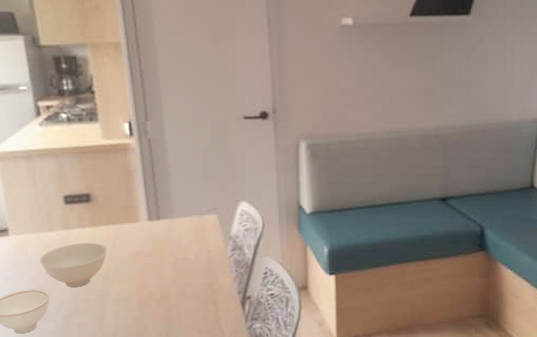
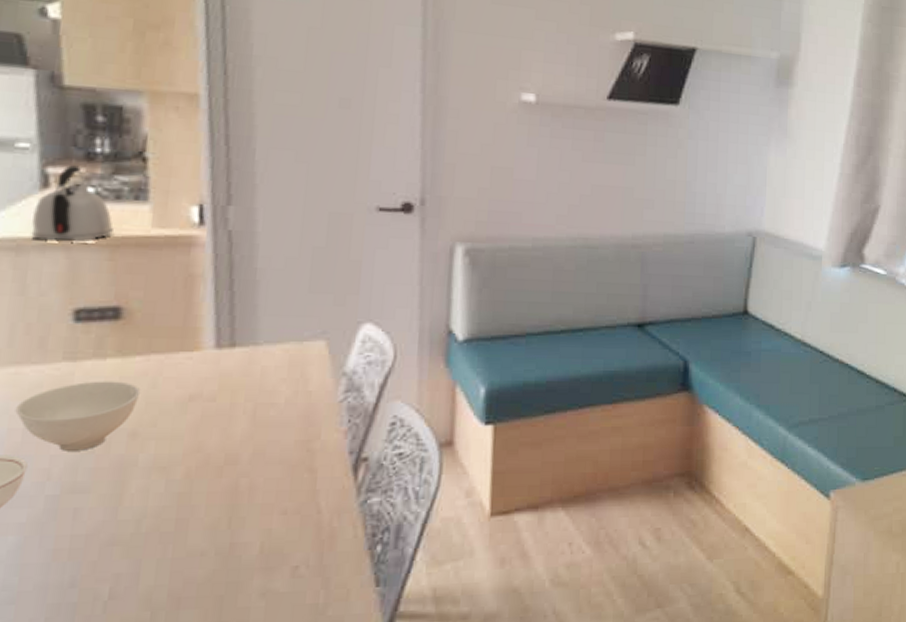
kettle: none [34,100,80,152] -> present [31,165,114,243]

